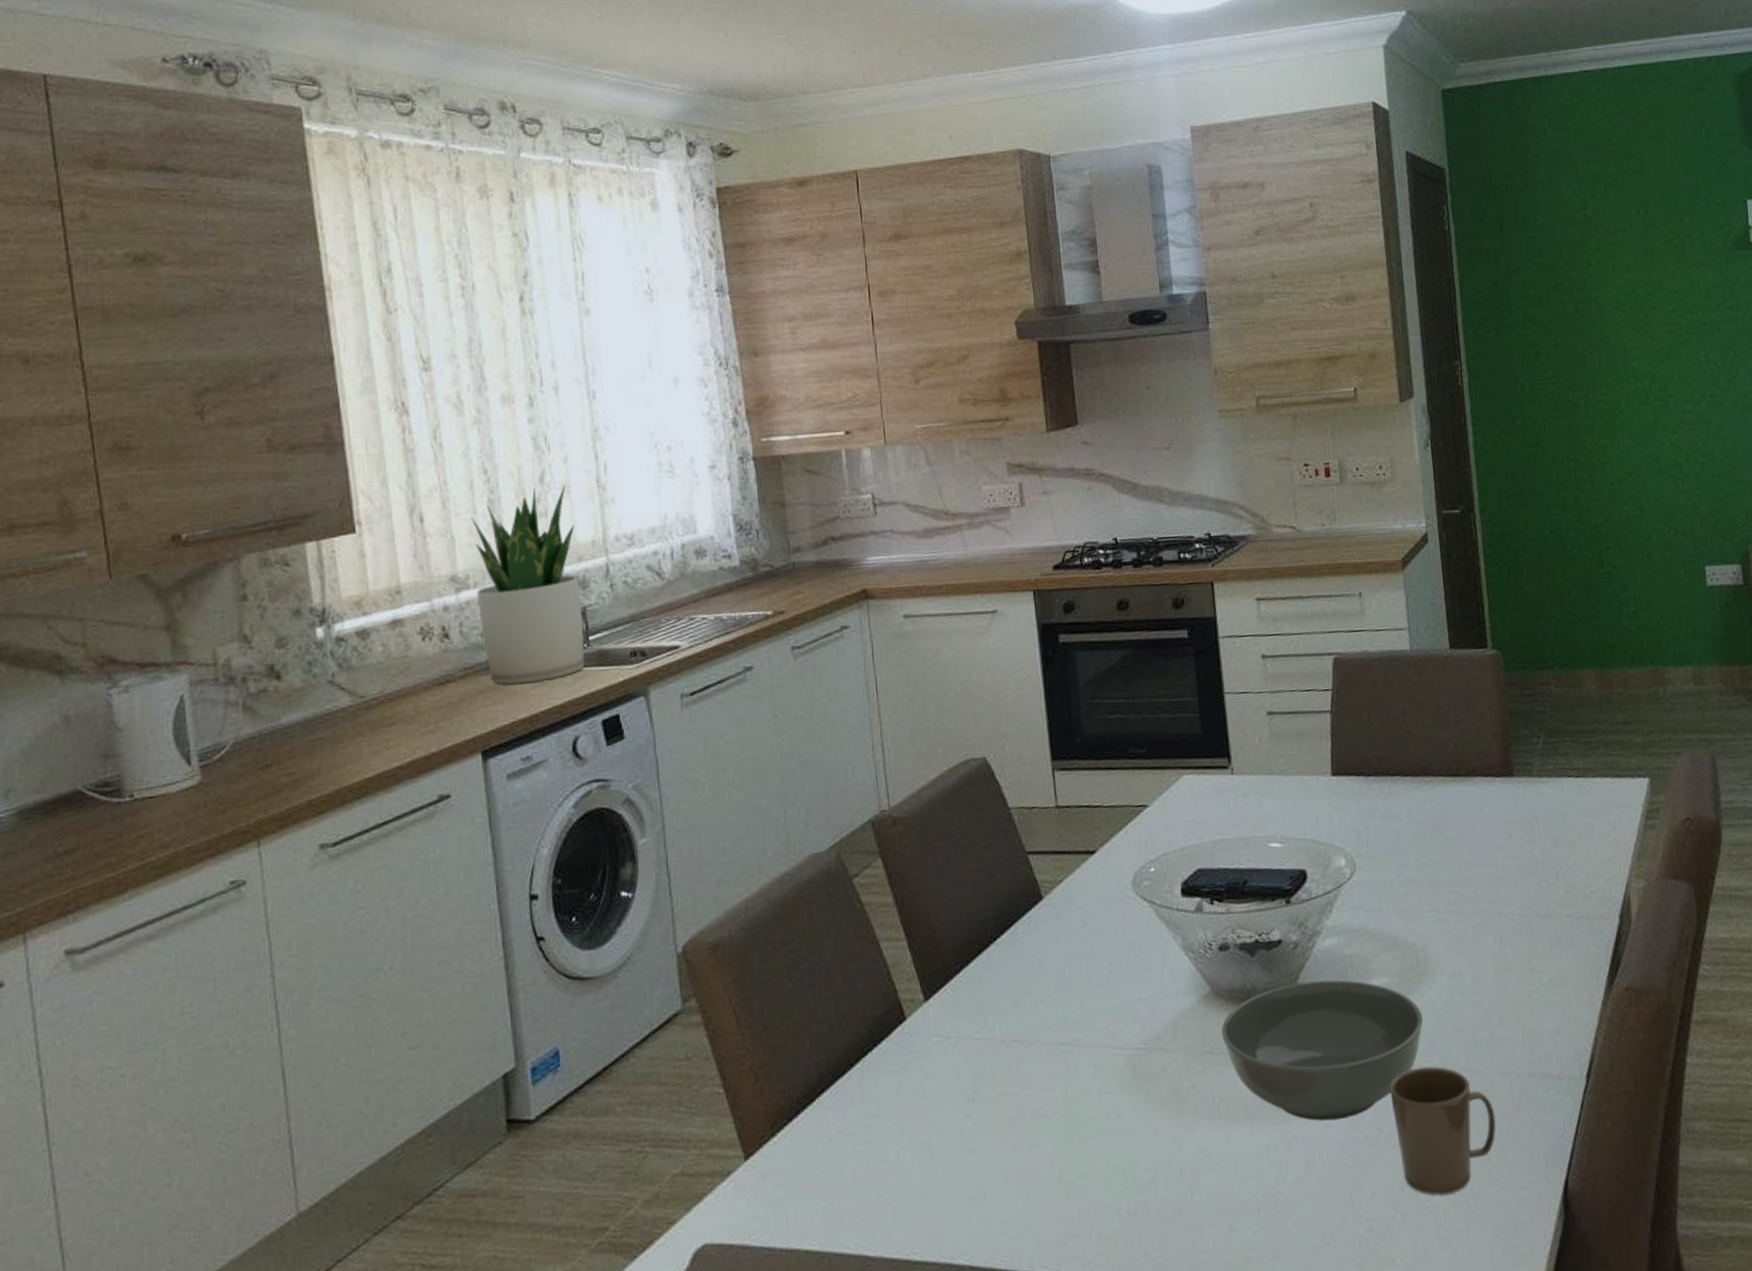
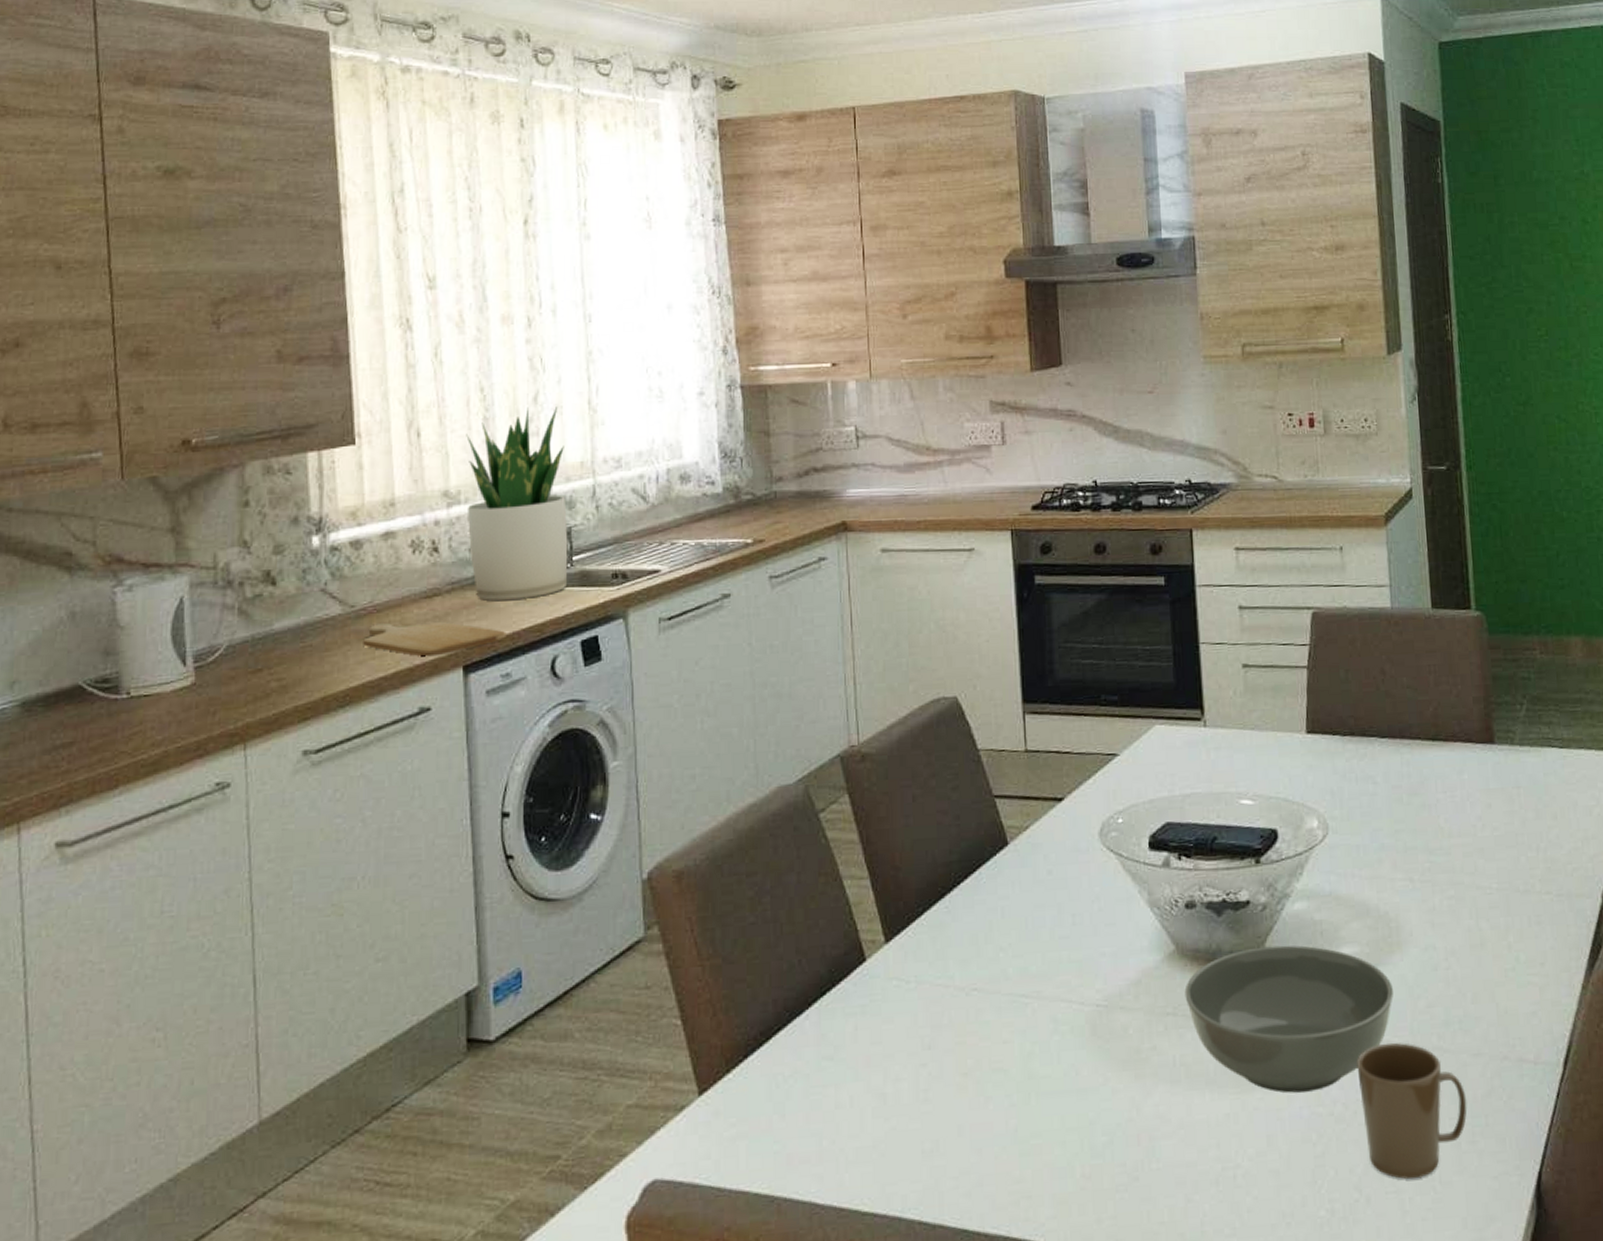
chopping board: none [376,708,525,744] -> present [363,622,506,657]

